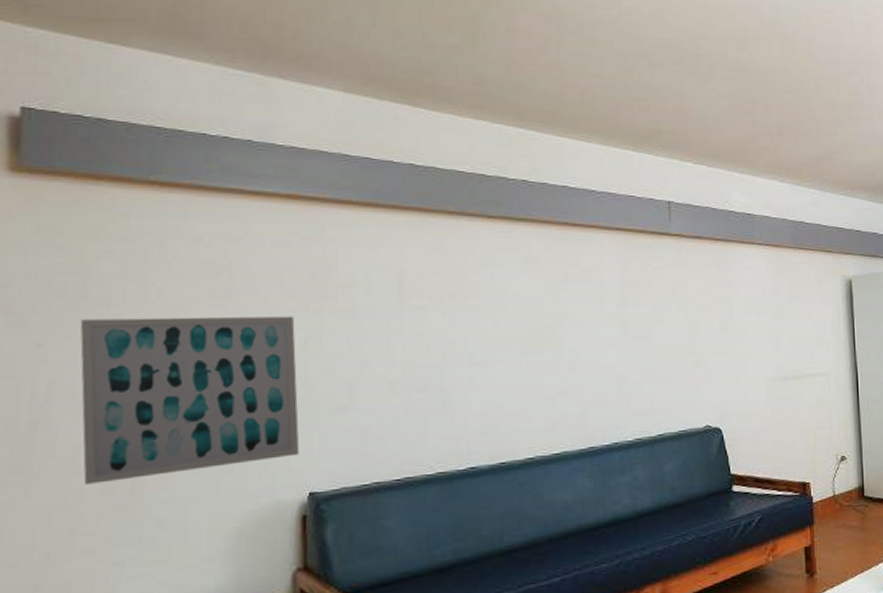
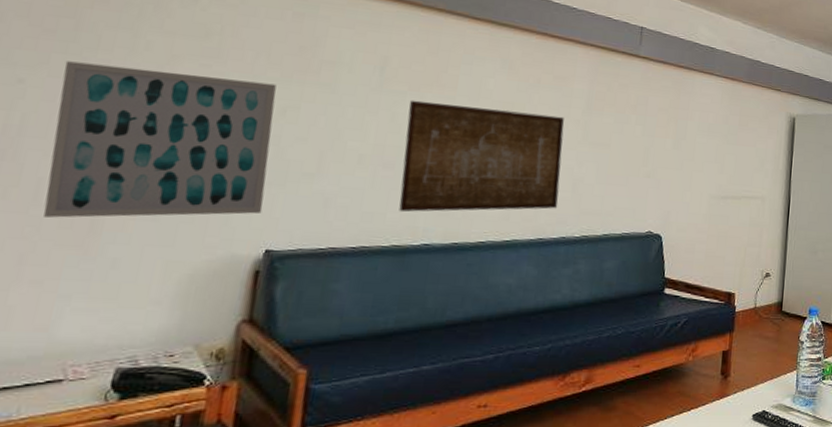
wall art: none [433,312,605,437] -> present [399,100,564,212]

